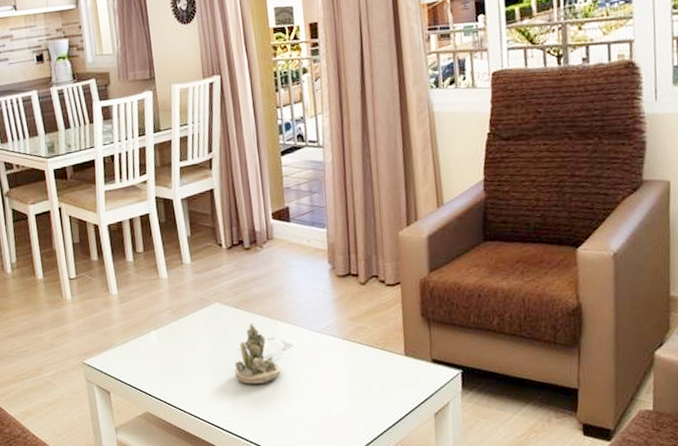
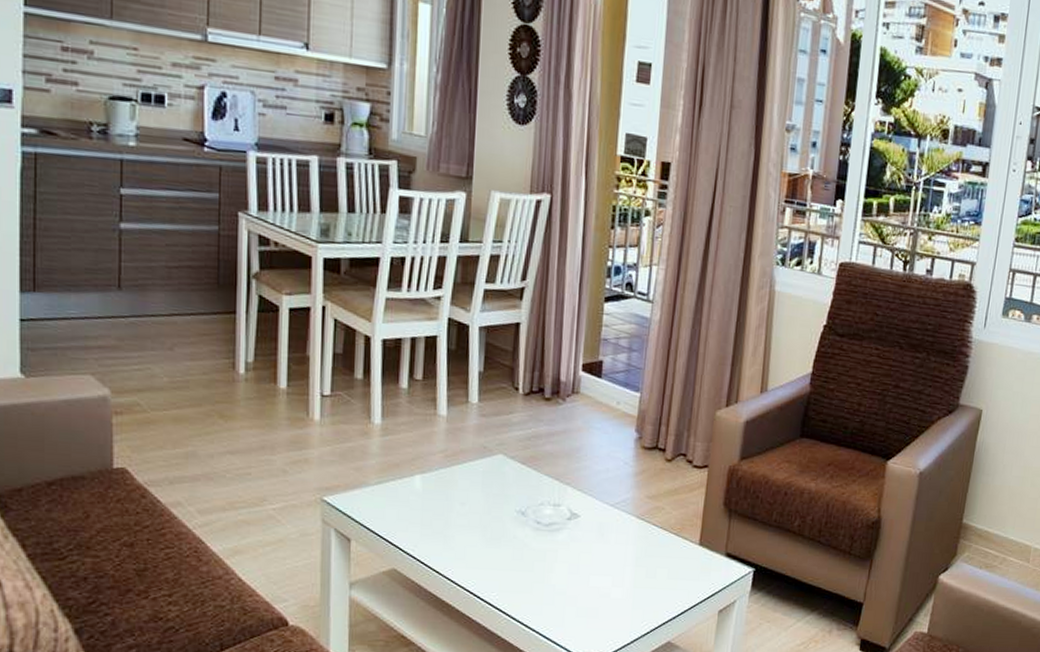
succulent planter: present [234,323,281,384] -> none [507,484,562,554]

